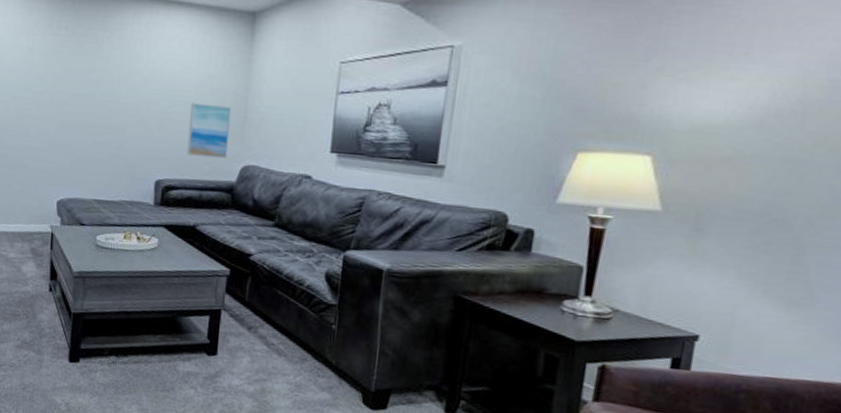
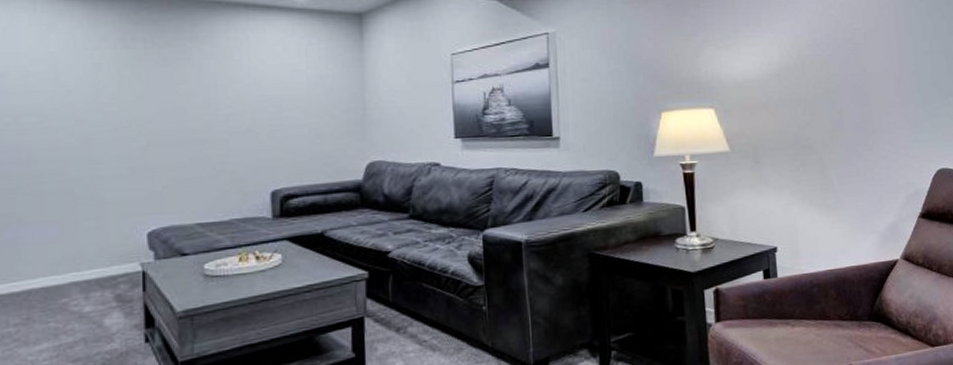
wall art: present [187,103,232,158] -> none [302,105,351,160]

